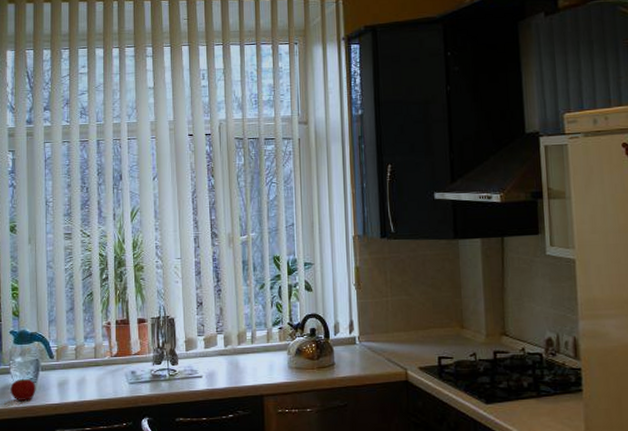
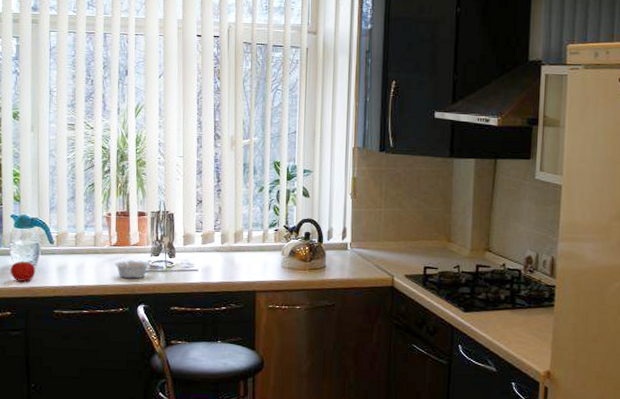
legume: none [116,368,153,391] -> present [114,257,151,279]

